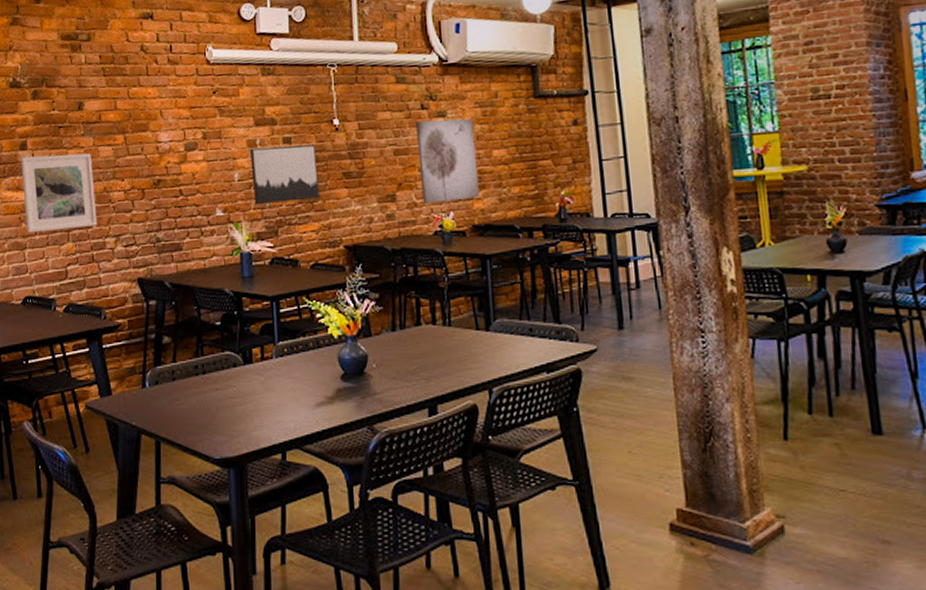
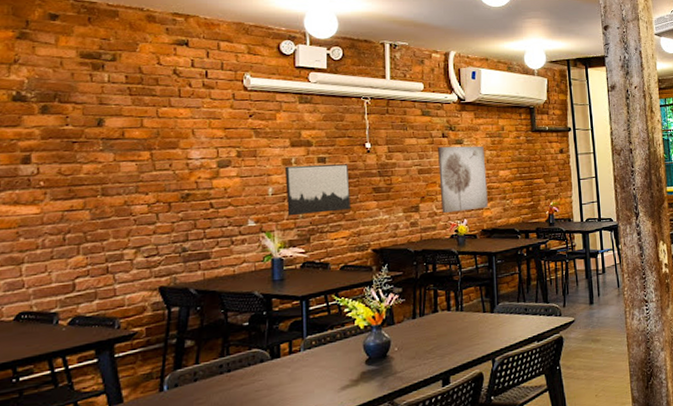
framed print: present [21,153,97,233] -> none [22,168,114,248]

